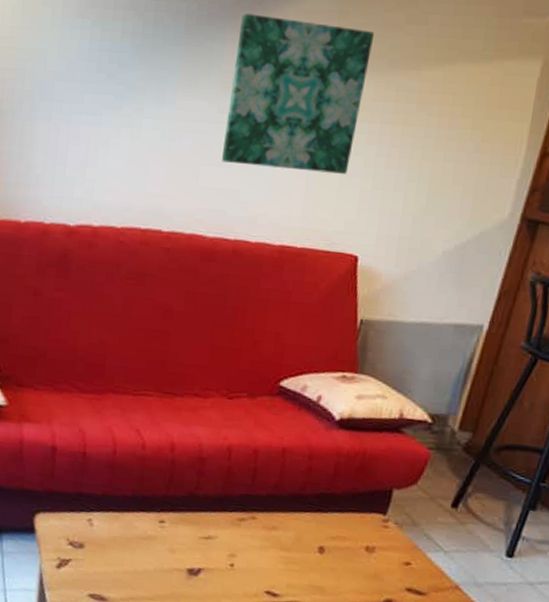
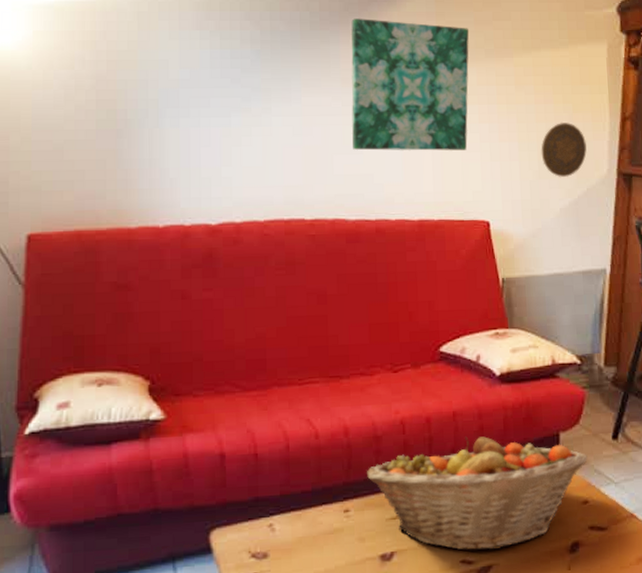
fruit basket: none [186,474,419,590] -> present [367,436,588,551]
decorative plate: none [432,151,491,217] -> present [541,121,587,178]

